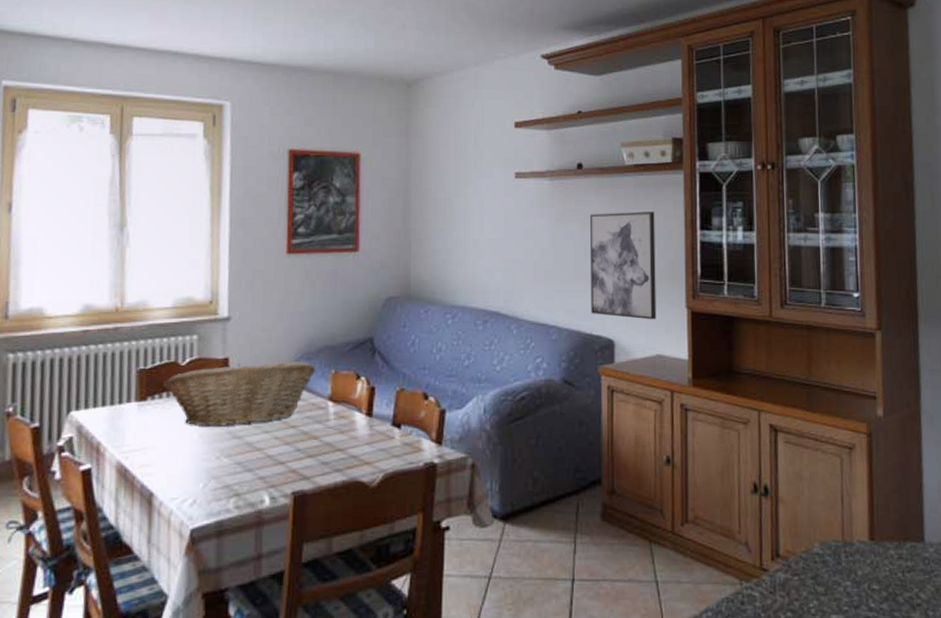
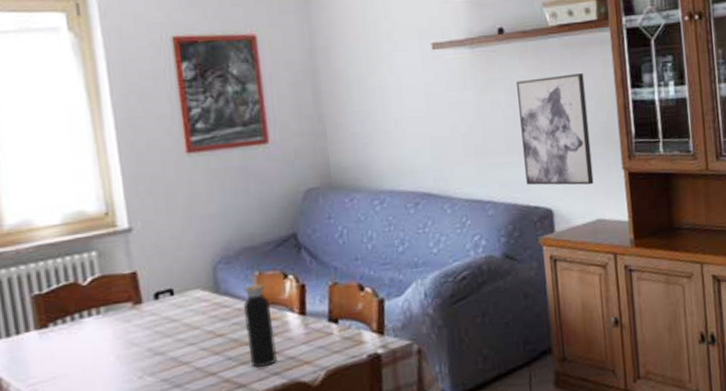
fruit basket: present [163,360,316,427] -> none [65,266,238,348]
water bottle: none [316,376,341,463] -> present [243,278,277,368]

